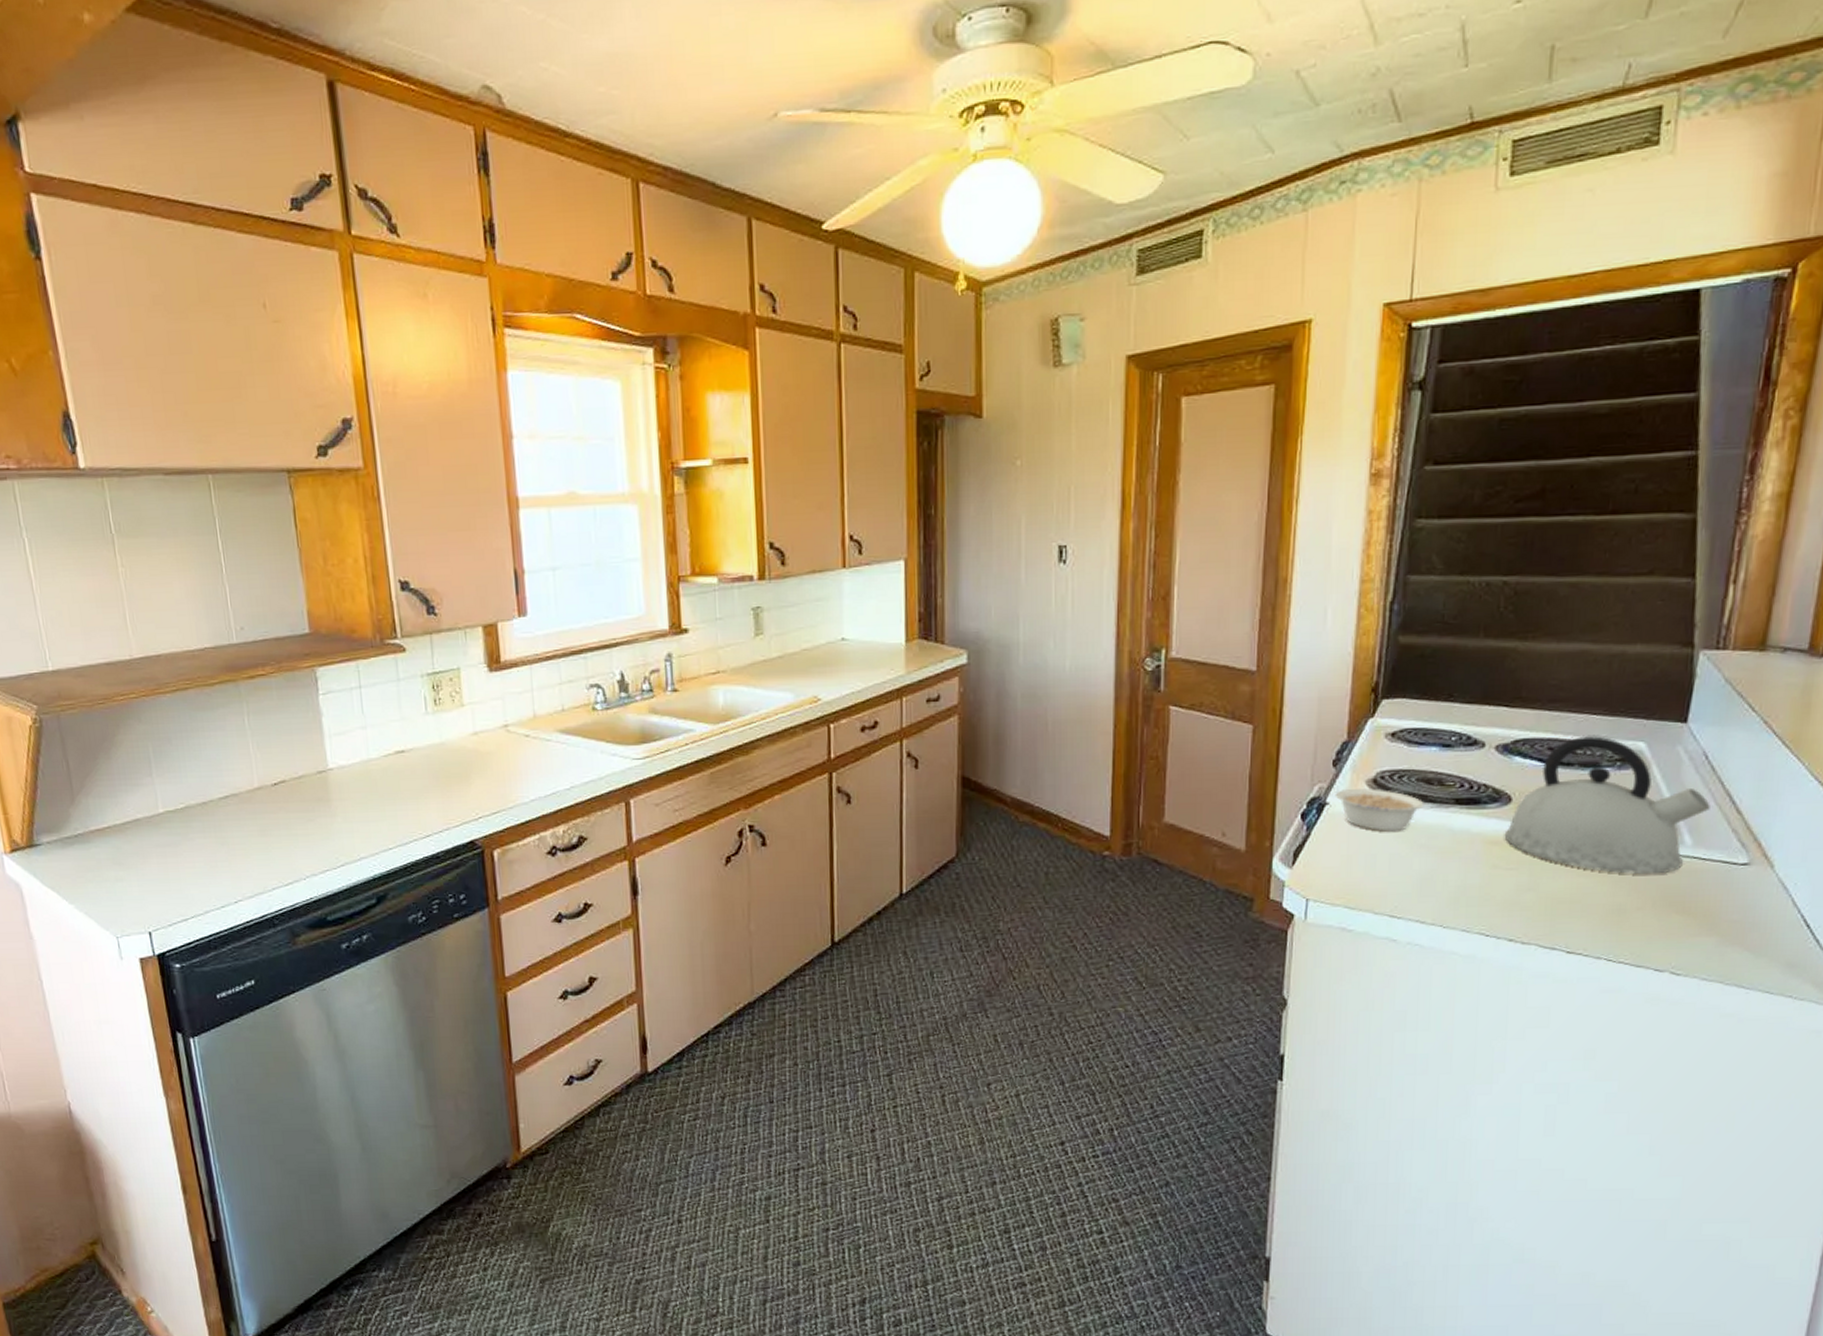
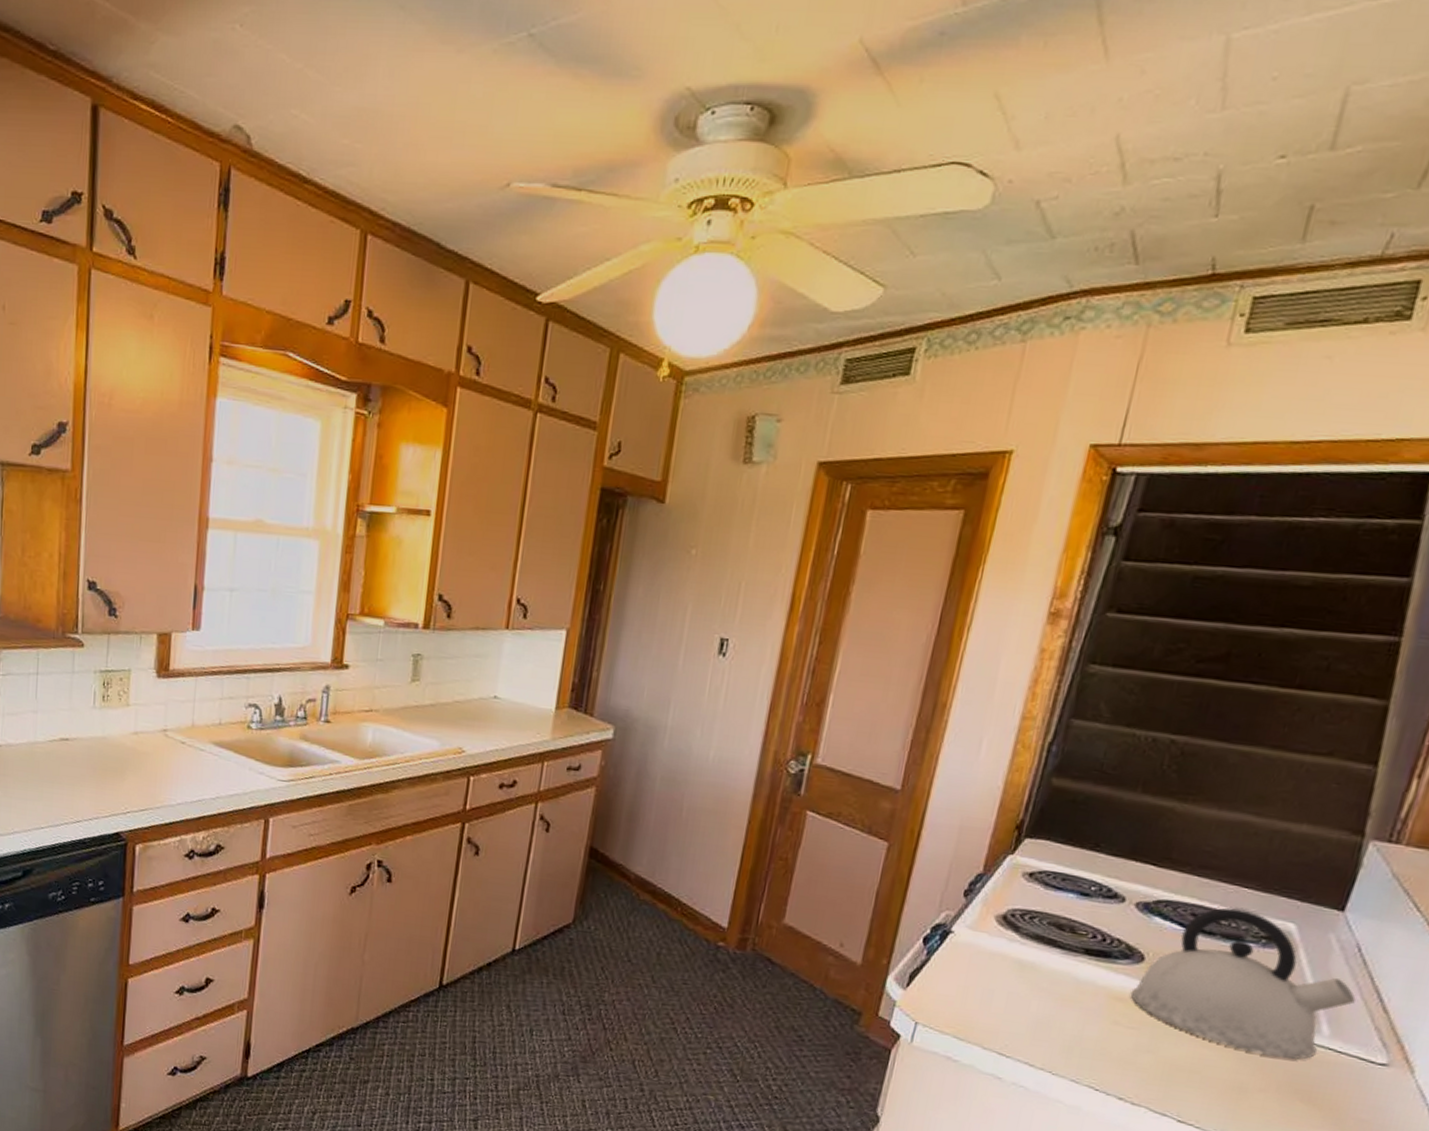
legume: present [1335,788,1433,832] -> none [961,921,1061,971]

